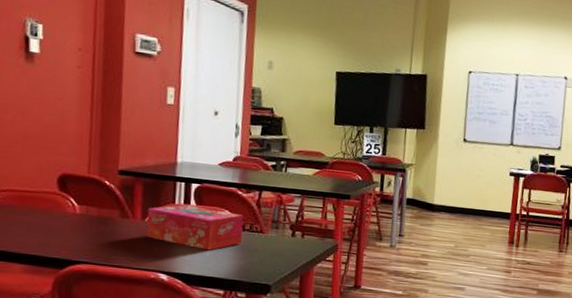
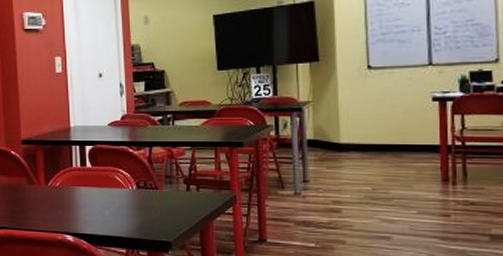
tissue box: present [146,204,244,251] -> none [49,167,138,210]

